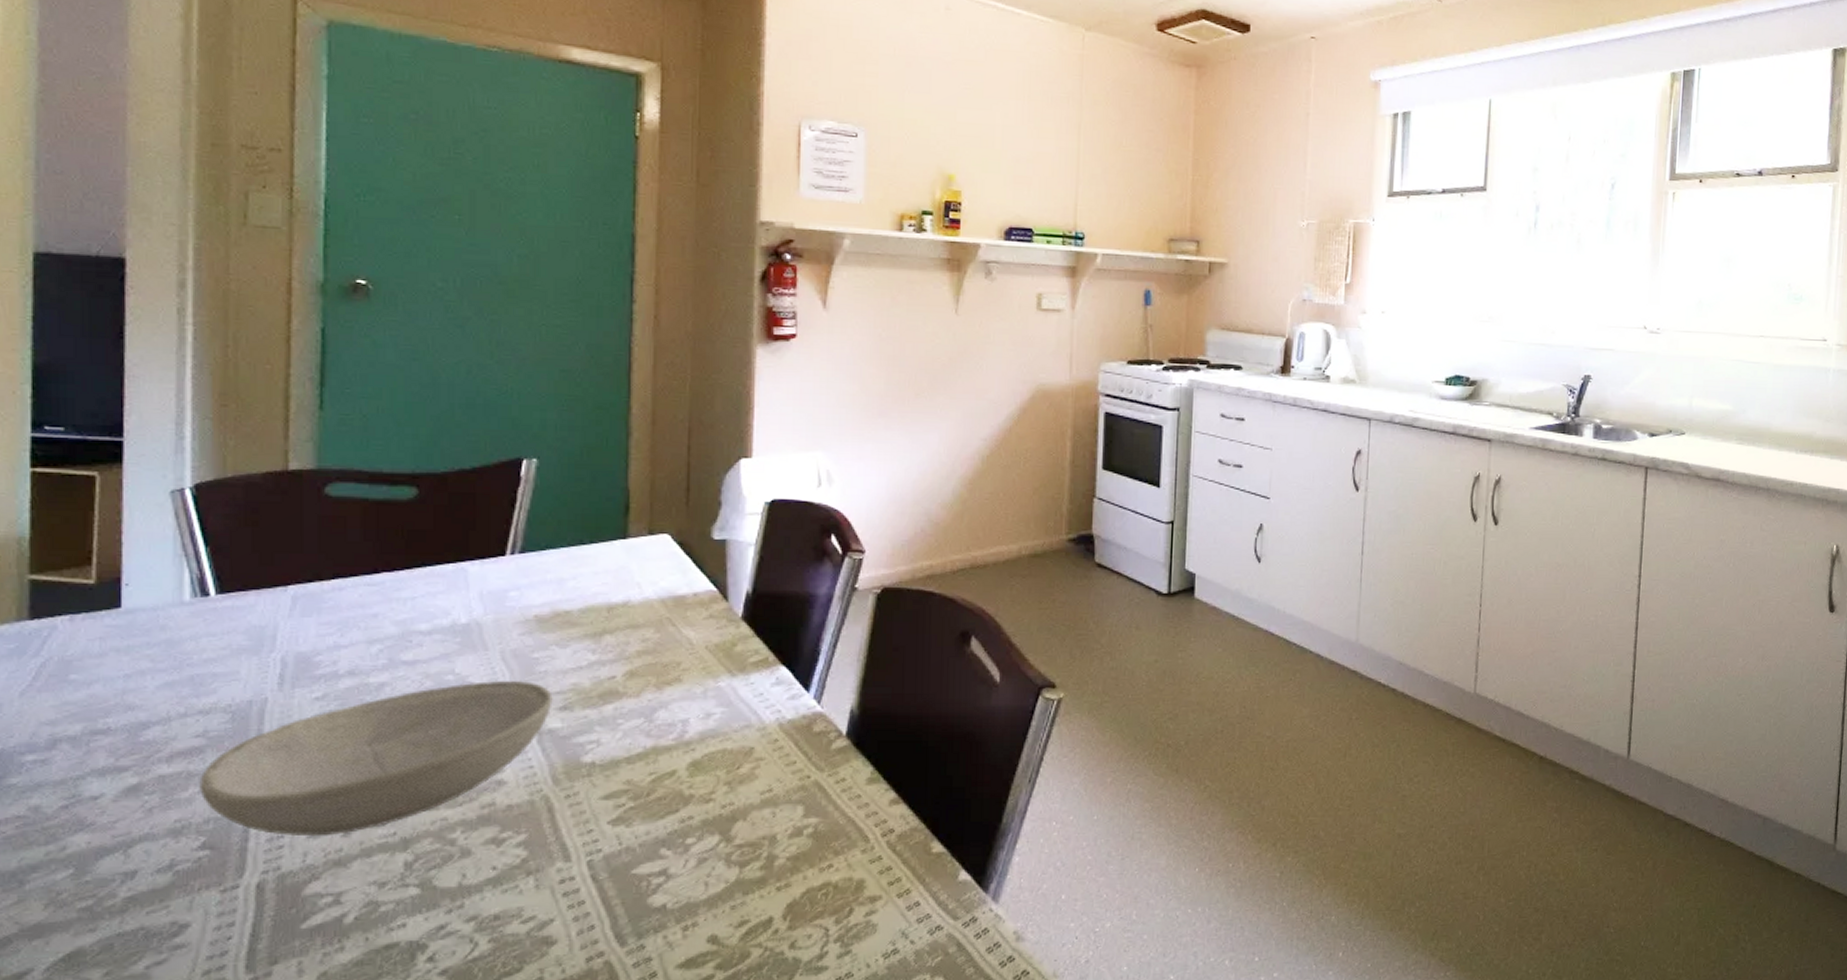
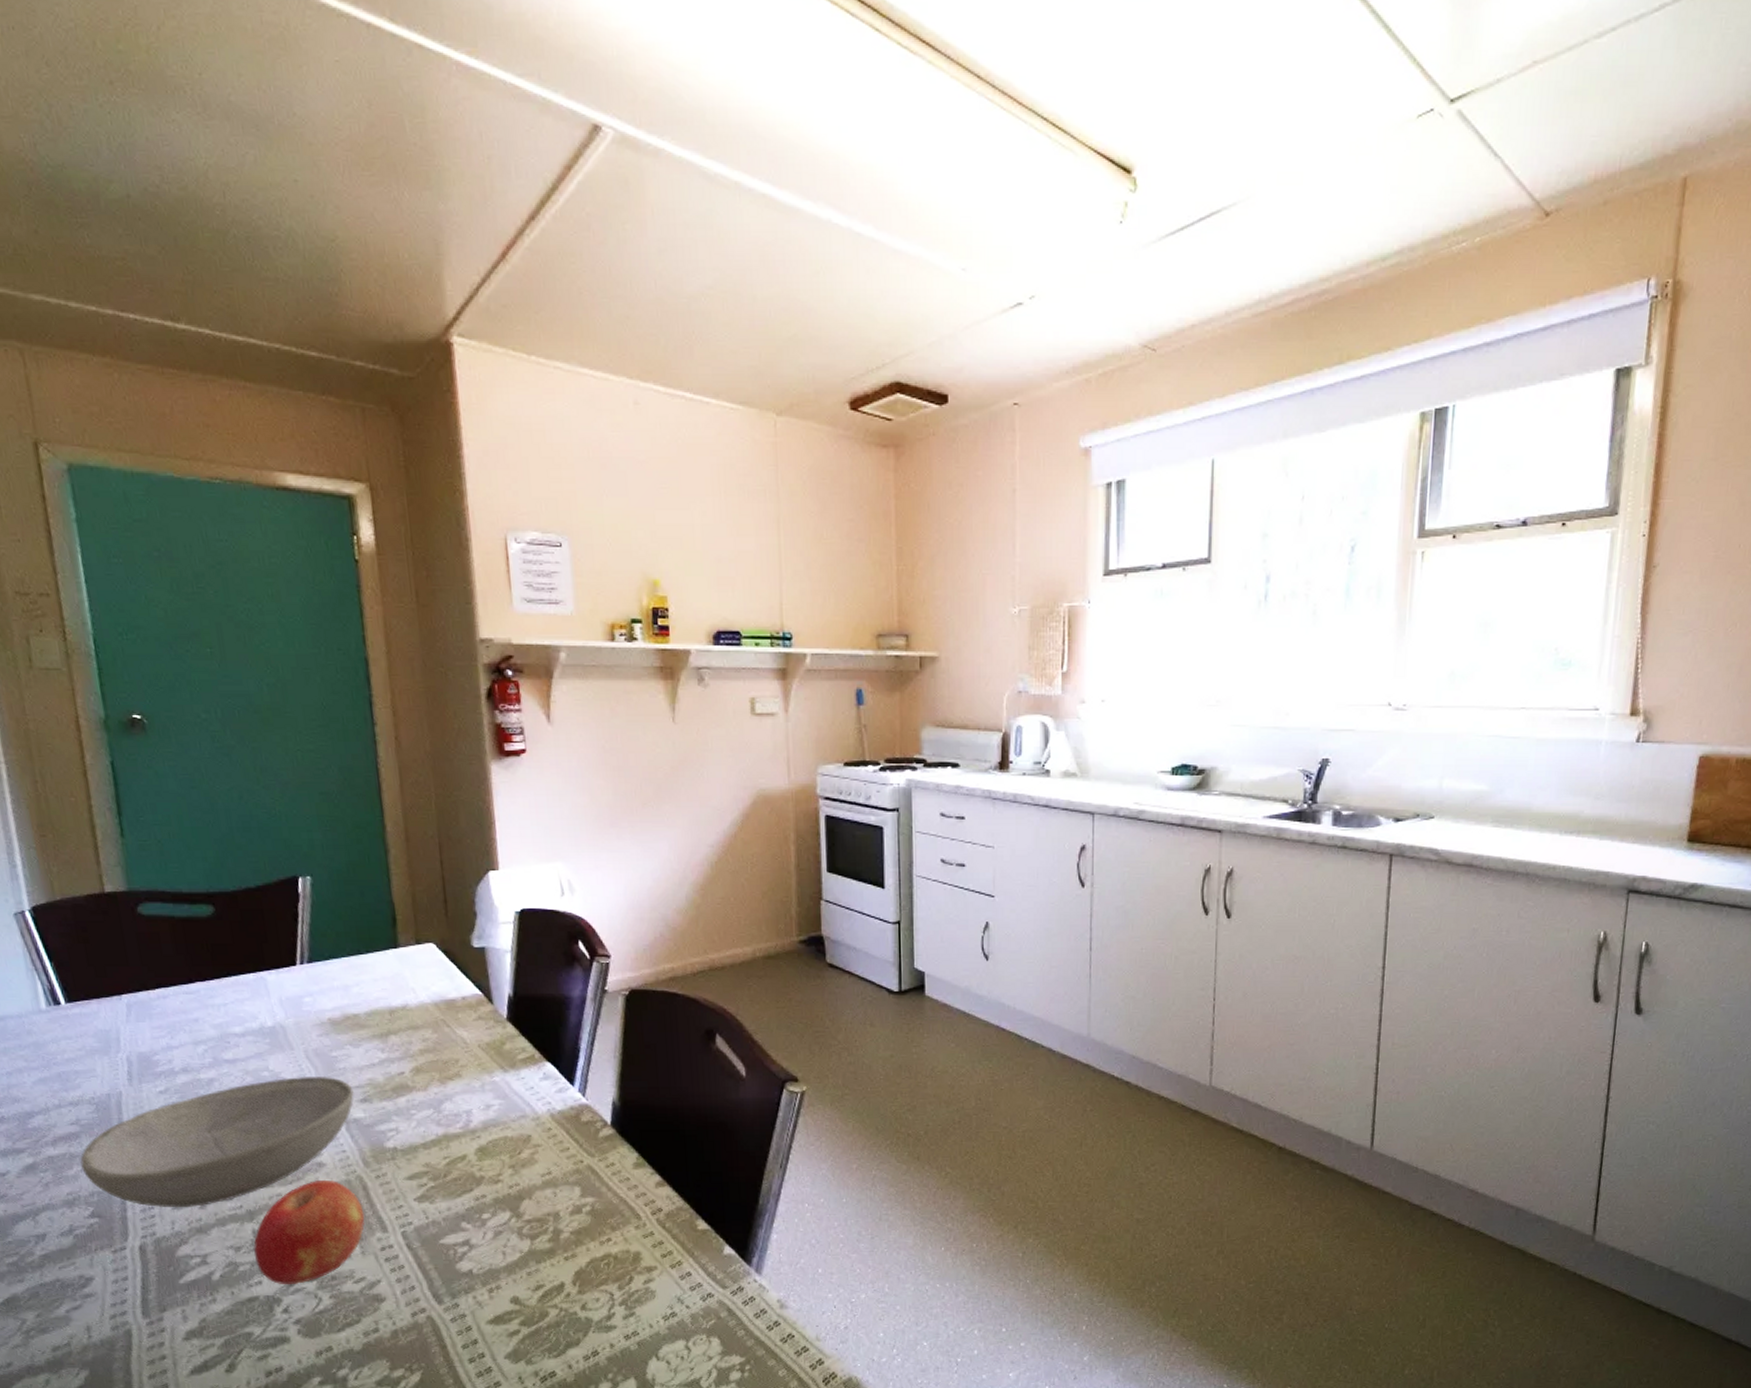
fruit: none [401,800,545,928] -> present [253,1179,365,1285]

